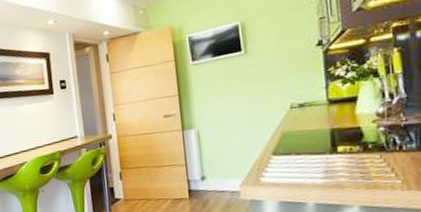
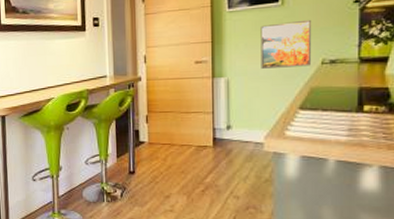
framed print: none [226,65,280,118] -> present [260,19,311,69]

